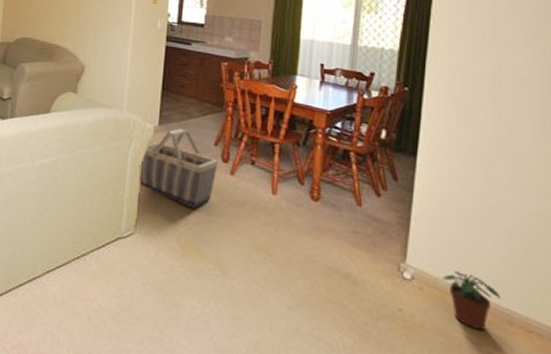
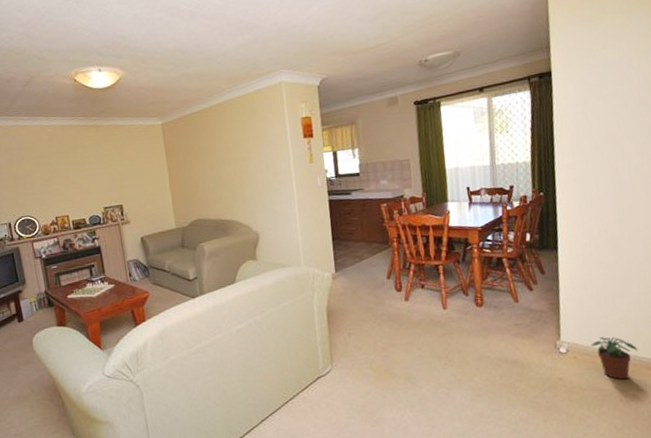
basket: present [139,129,218,208] -> none [325,271,393,337]

